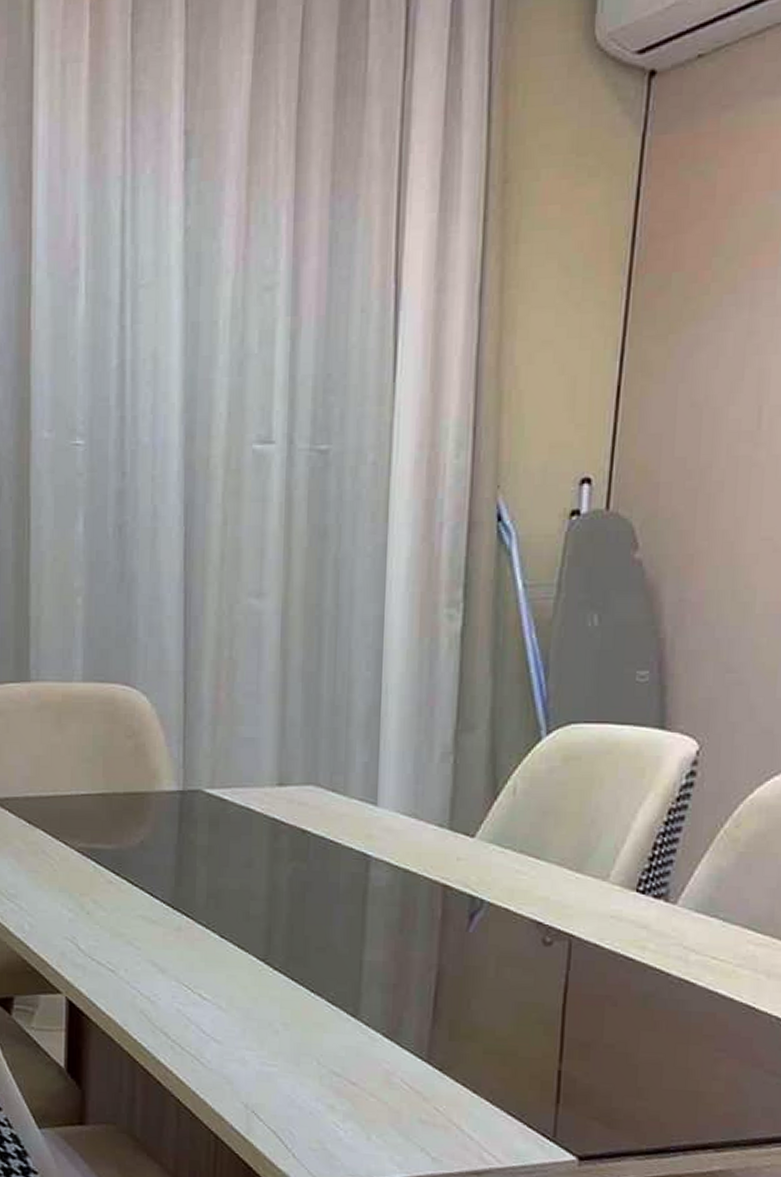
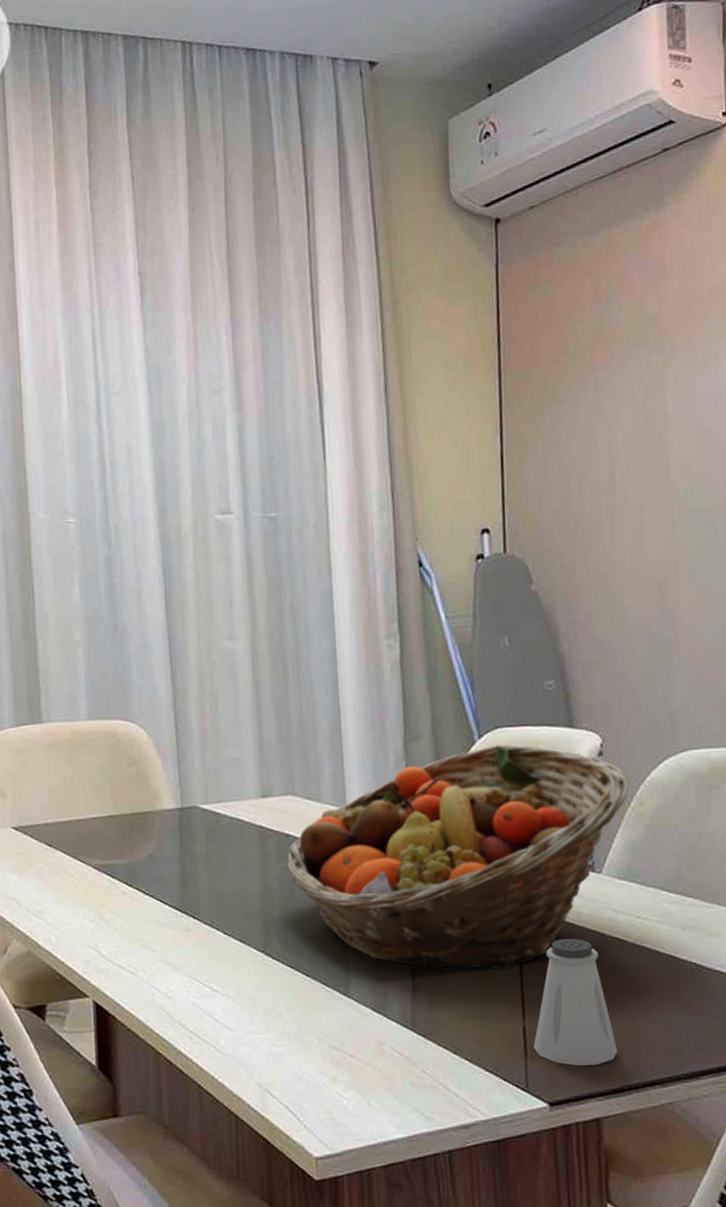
fruit basket: none [300,744,726,1004] -> present [286,744,629,970]
saltshaker: none [568,975,669,1121] -> present [534,938,618,1066]

